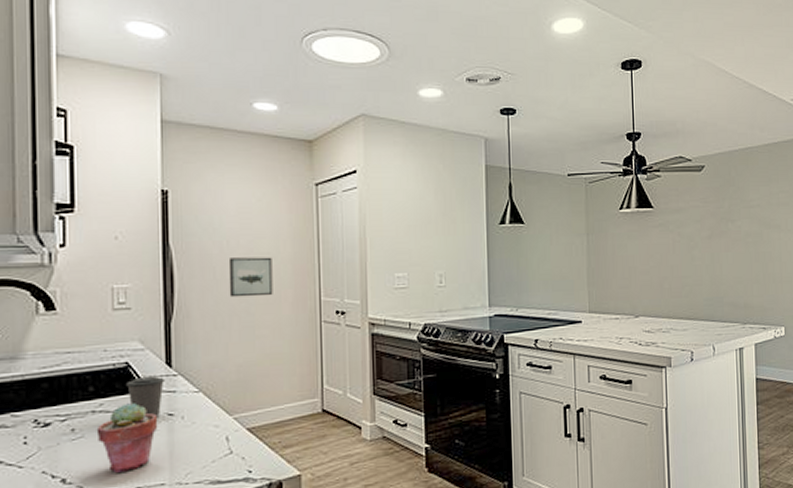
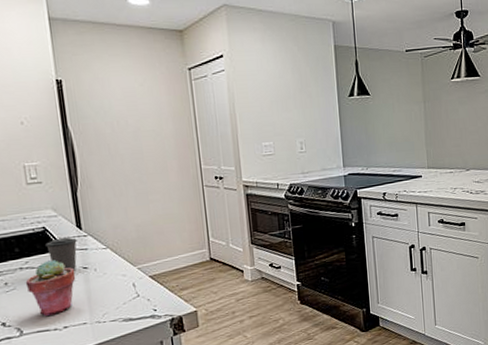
wall art: present [228,257,273,298] -> none [120,133,161,169]

